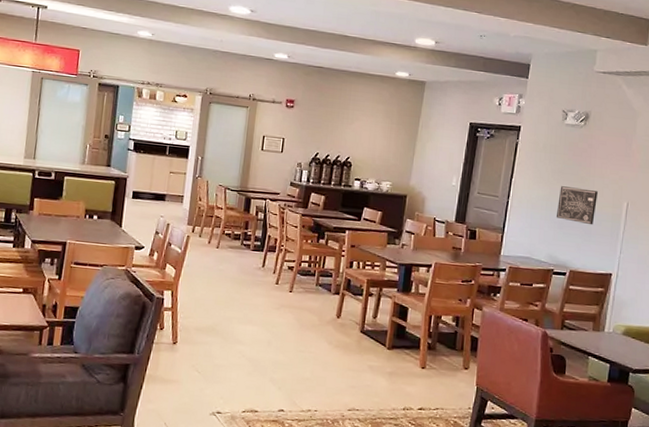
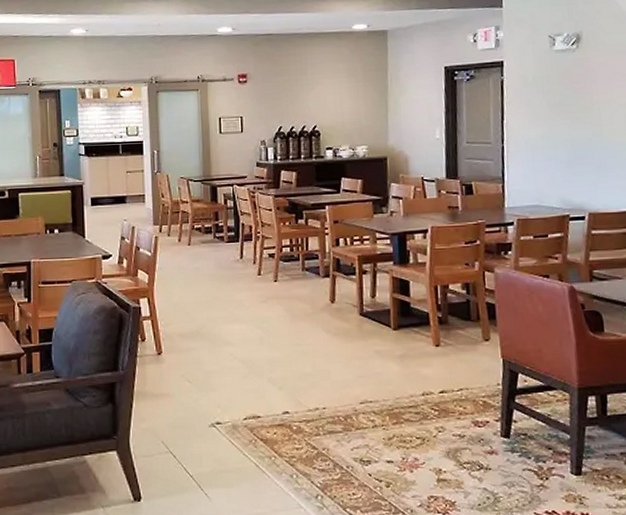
wall art: present [557,186,598,225] -> none [561,118,608,159]

